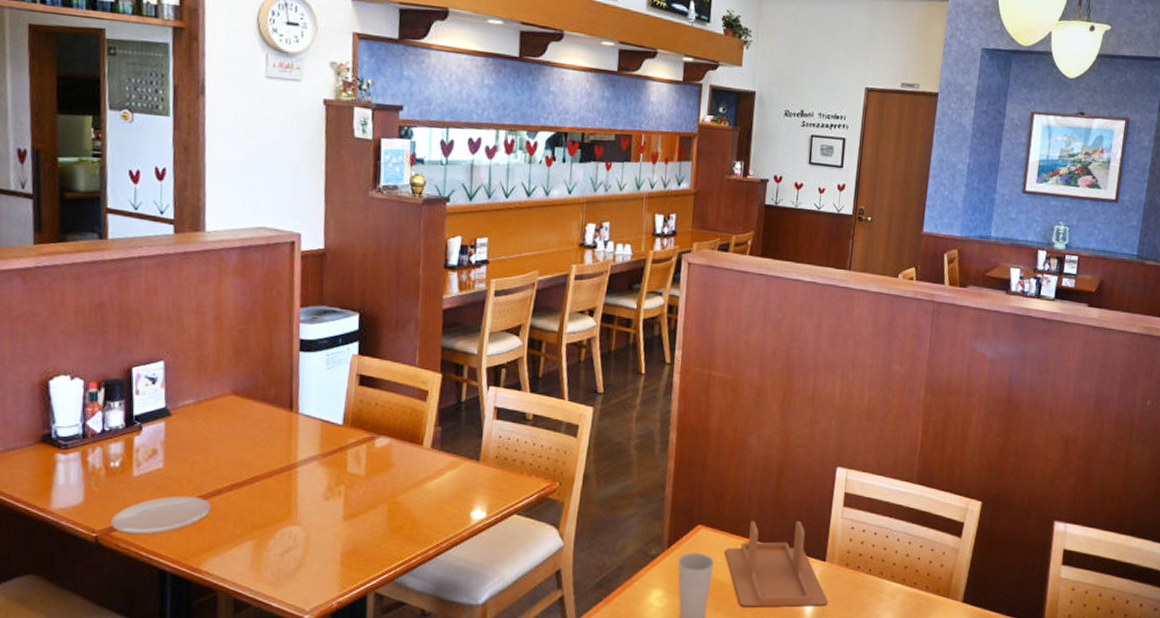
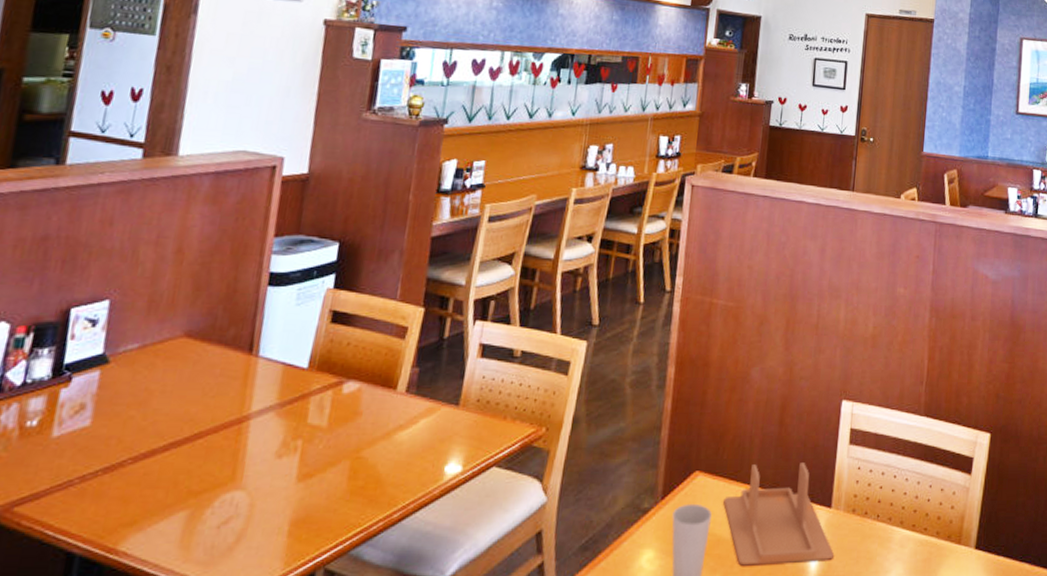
plate: present [111,496,212,535] -> none [14,459,142,510]

